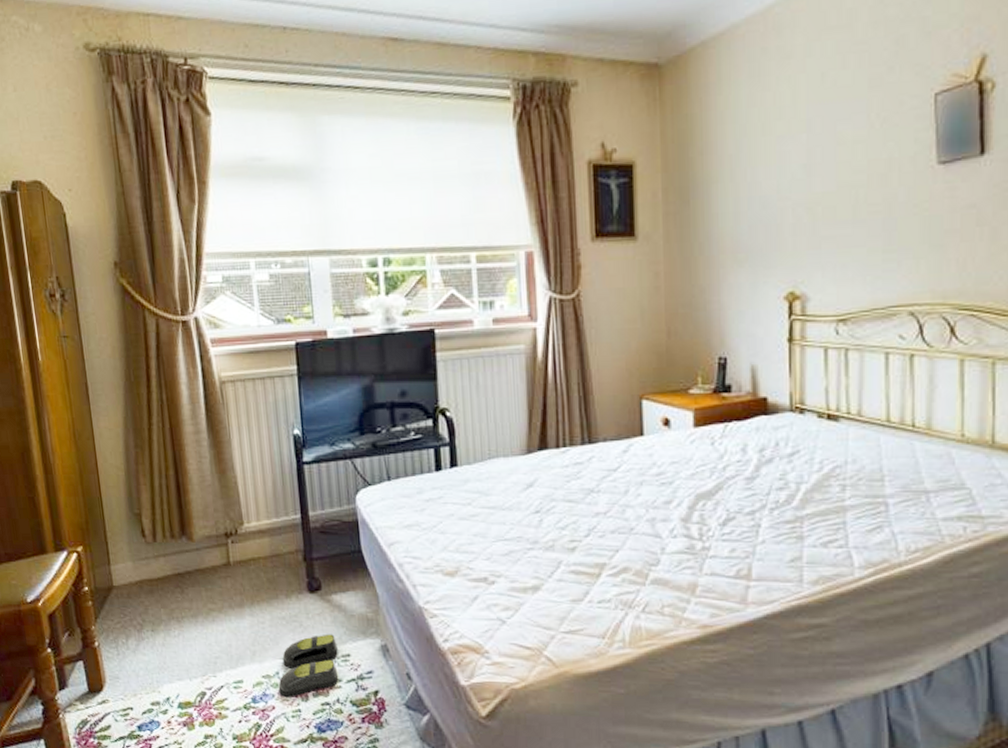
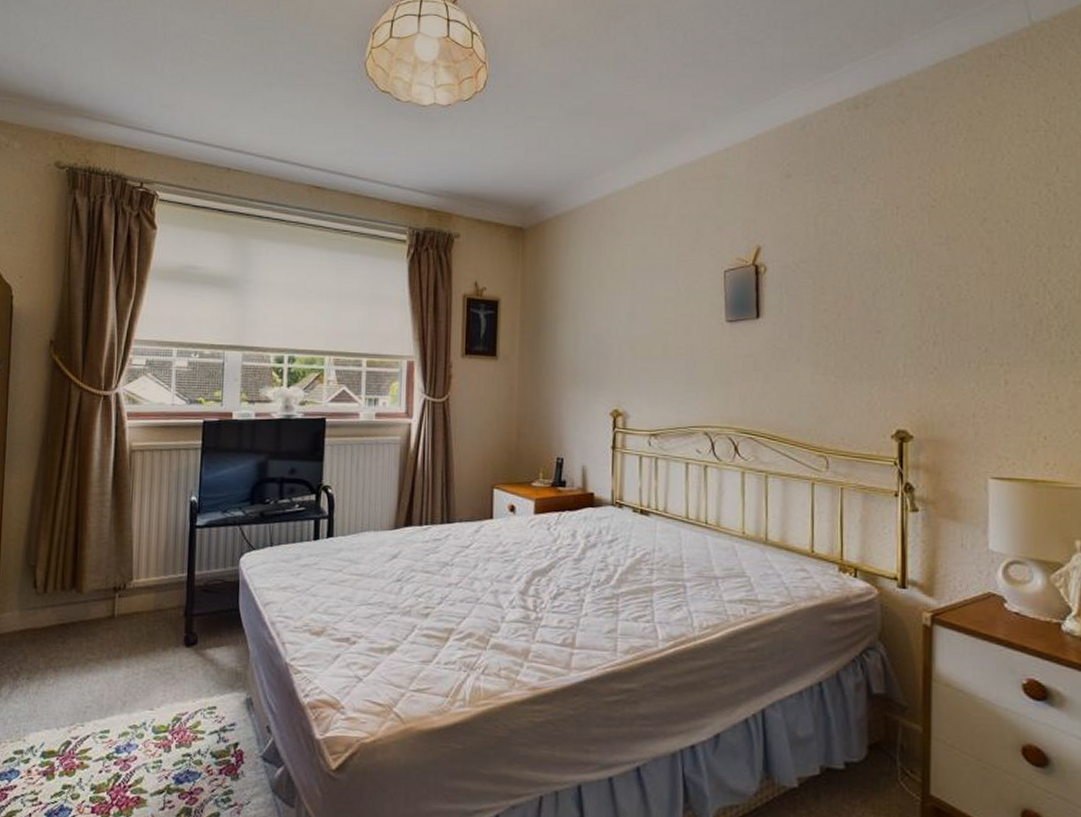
slippers: present [278,634,339,698] -> none [143,686,205,749]

